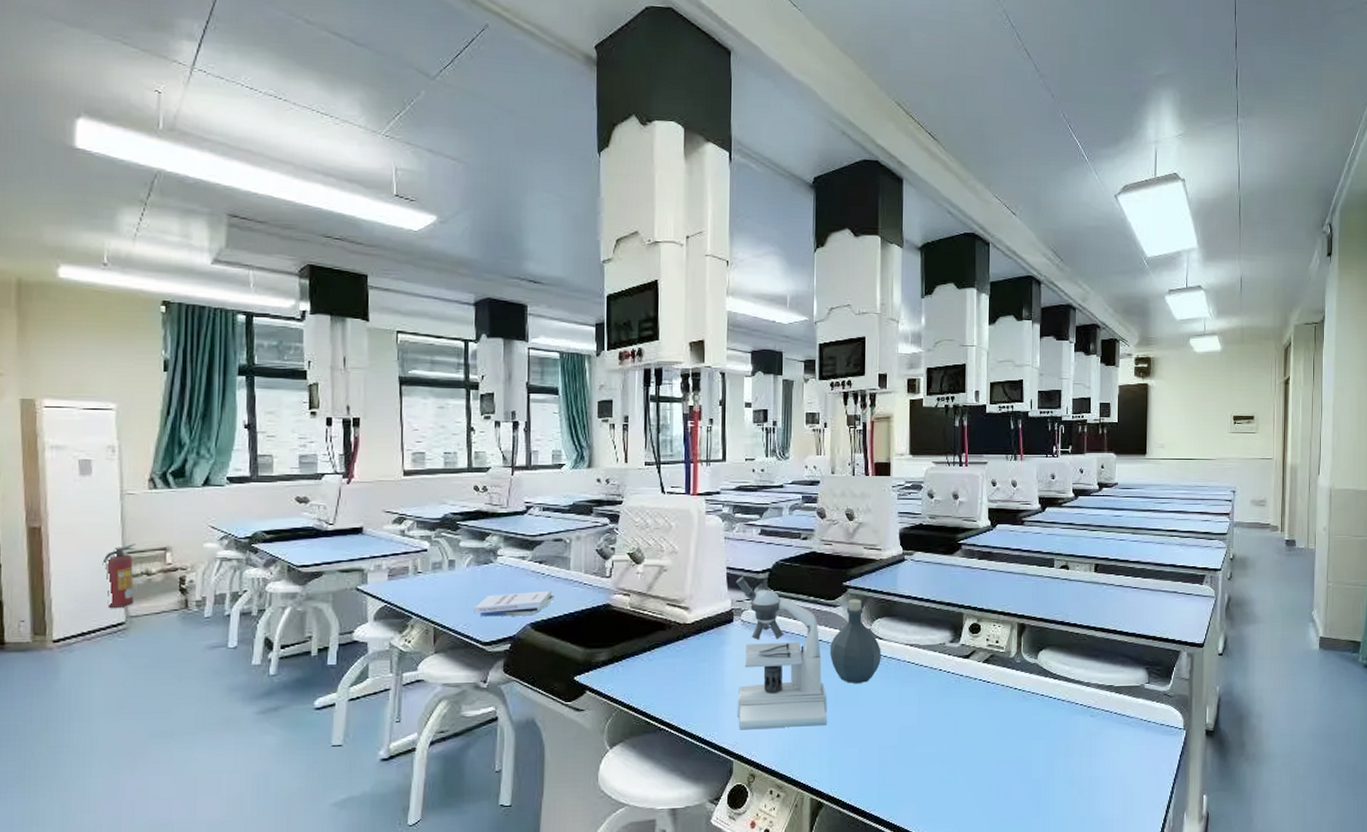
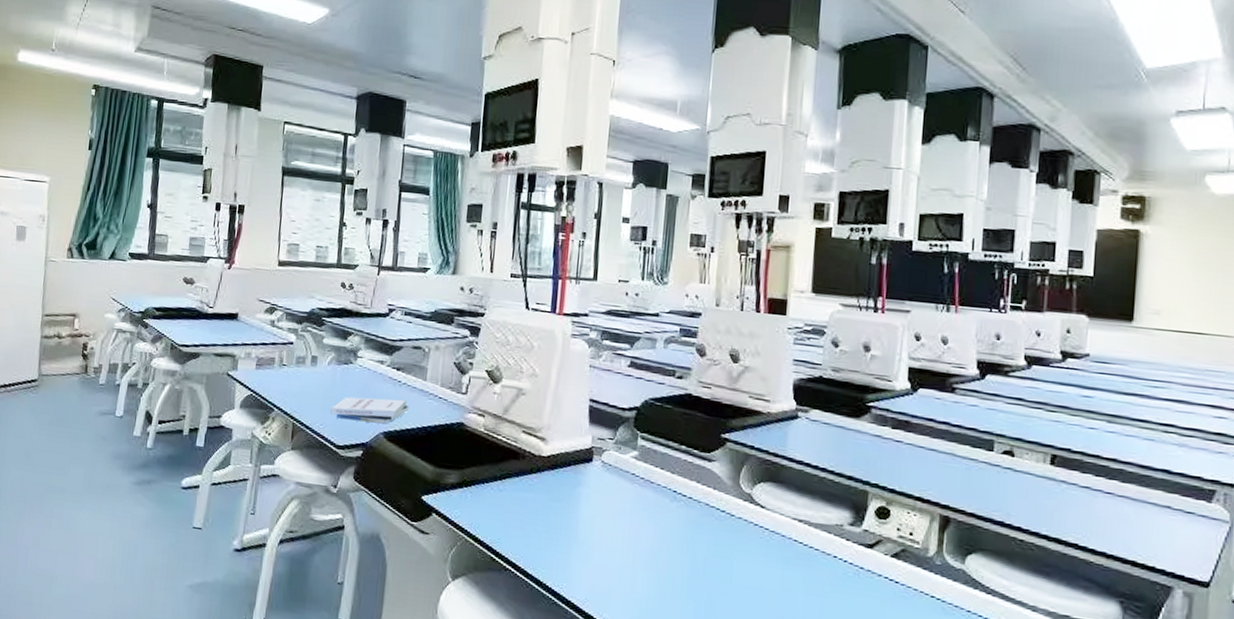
fire extinguisher: present [102,542,136,609] -> none [25,306,52,366]
microscope: present [735,576,827,730] -> none [589,411,694,599]
flask: present [829,599,881,684] -> none [700,454,763,557]

